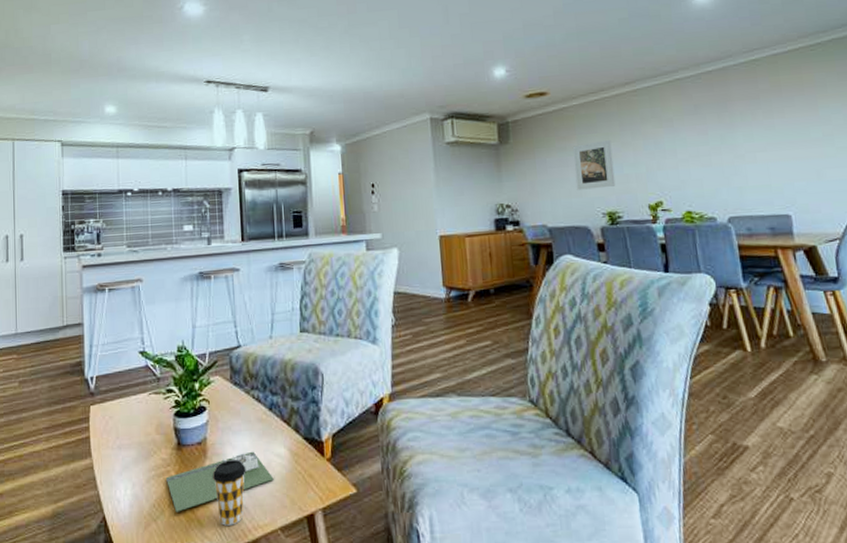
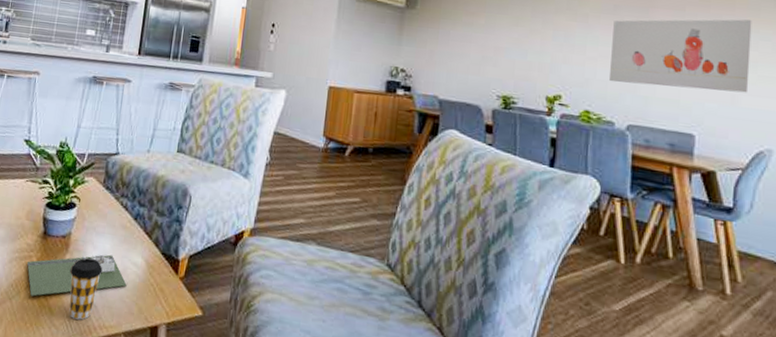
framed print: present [572,139,616,190] -> none [475,23,520,71]
wall art: none [697,97,831,180] -> present [610,19,752,93]

